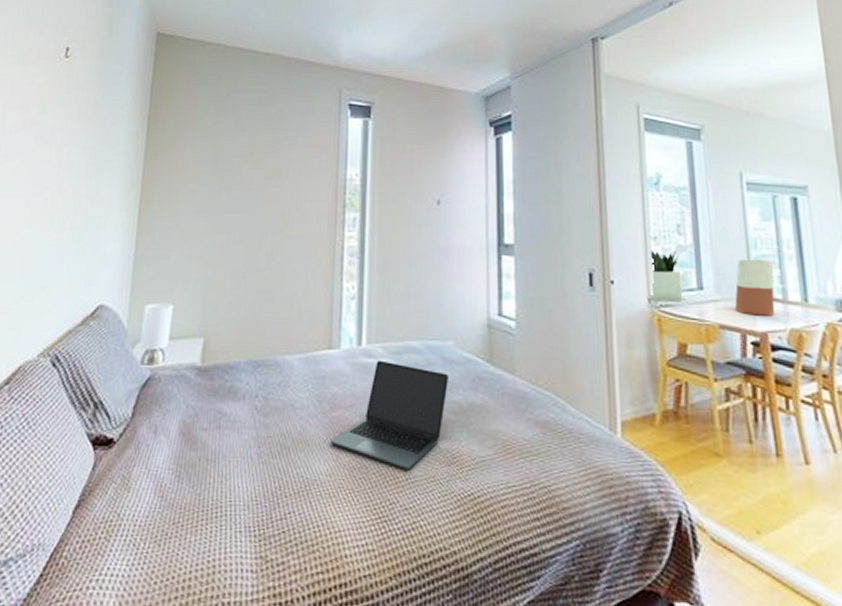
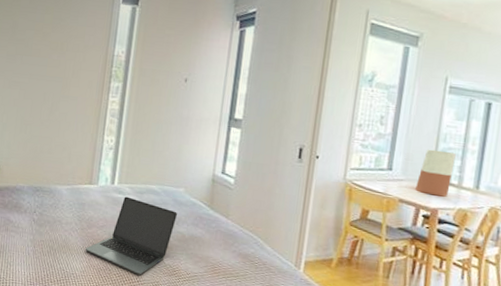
planter: present [646,250,687,302] -> none [343,135,377,178]

